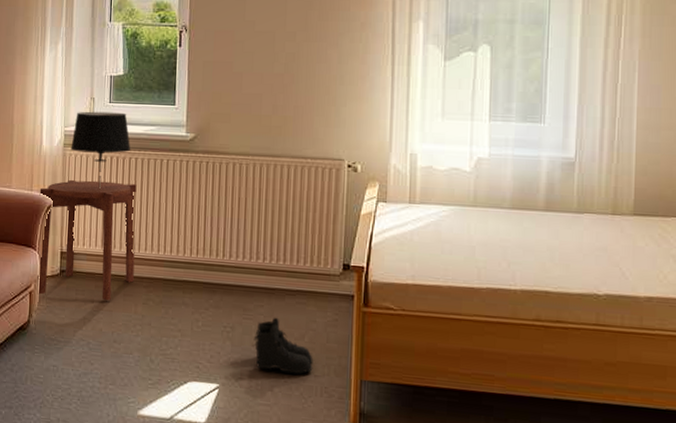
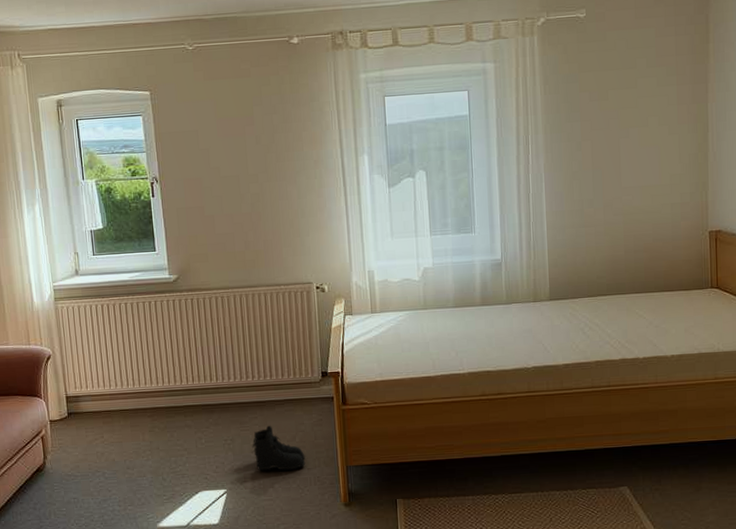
side table: present [37,179,137,301] -> none [37,327,138,438]
table lamp: present [71,111,131,189] -> none [61,263,120,335]

